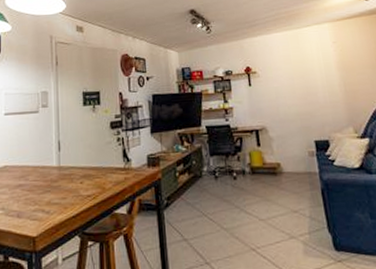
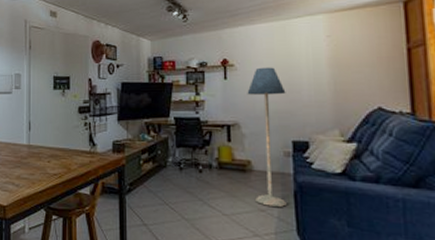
floor lamp: none [270,72,317,207] -> present [247,67,288,207]

